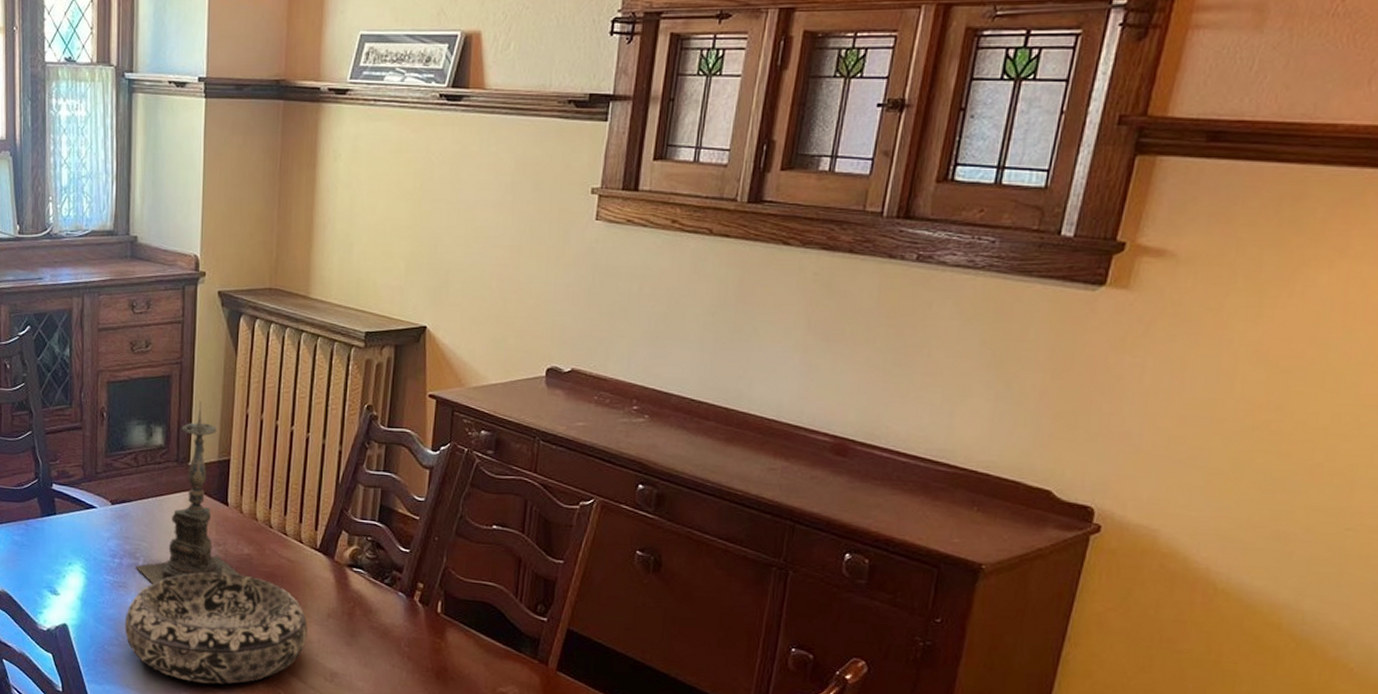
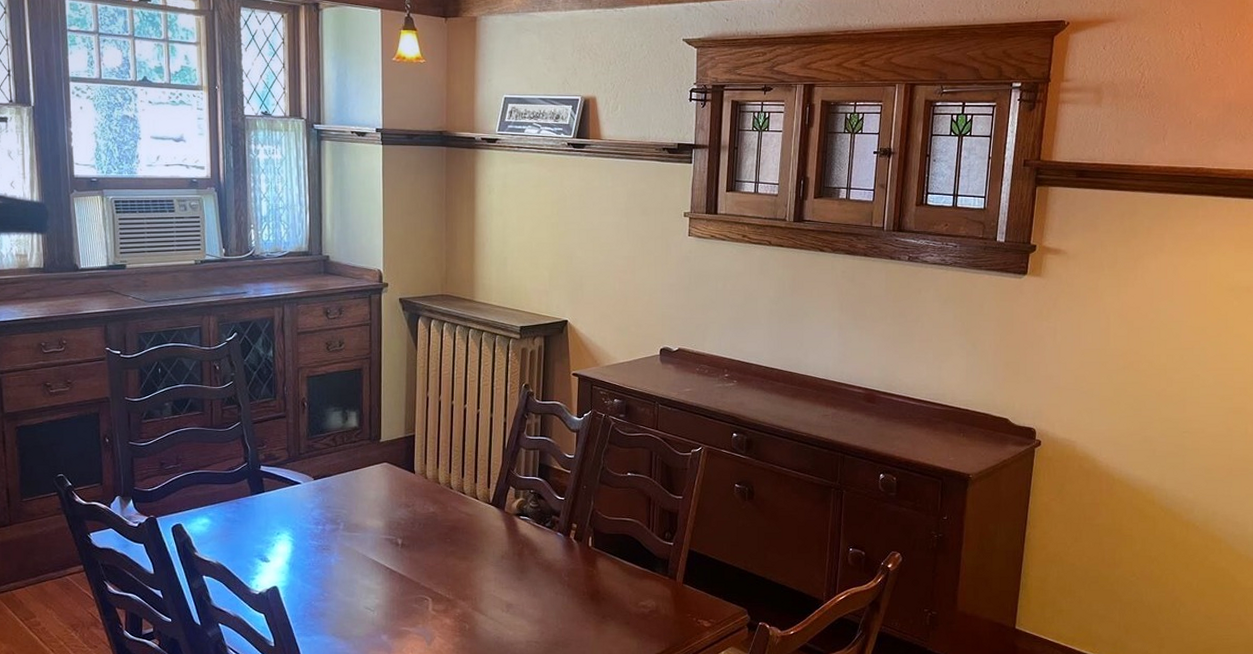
decorative bowl: present [124,572,308,685] -> none [329,529,486,625]
candle holder: present [135,400,240,584] -> none [336,388,428,545]

